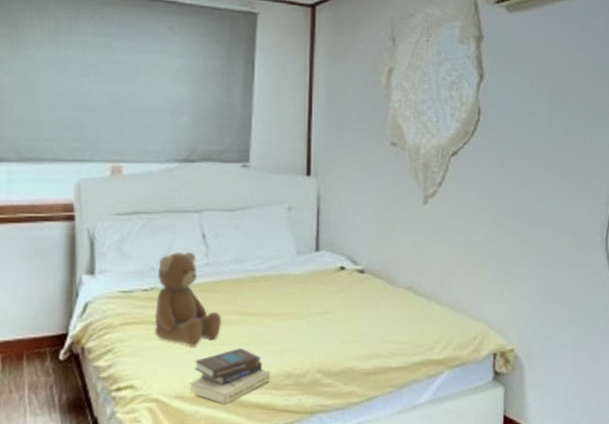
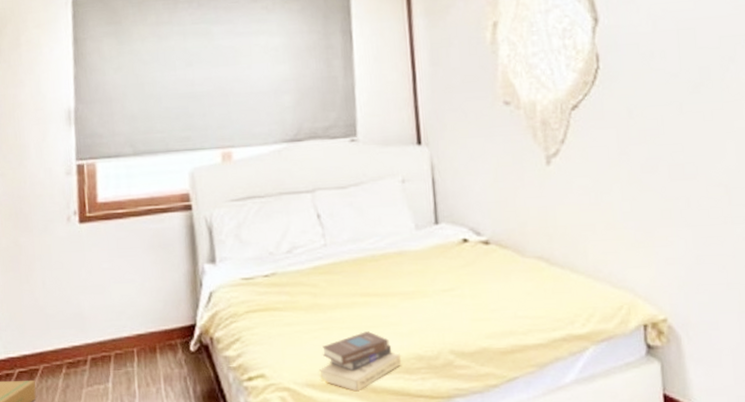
teddy bear: present [154,251,221,347] -> none [277,233,345,332]

